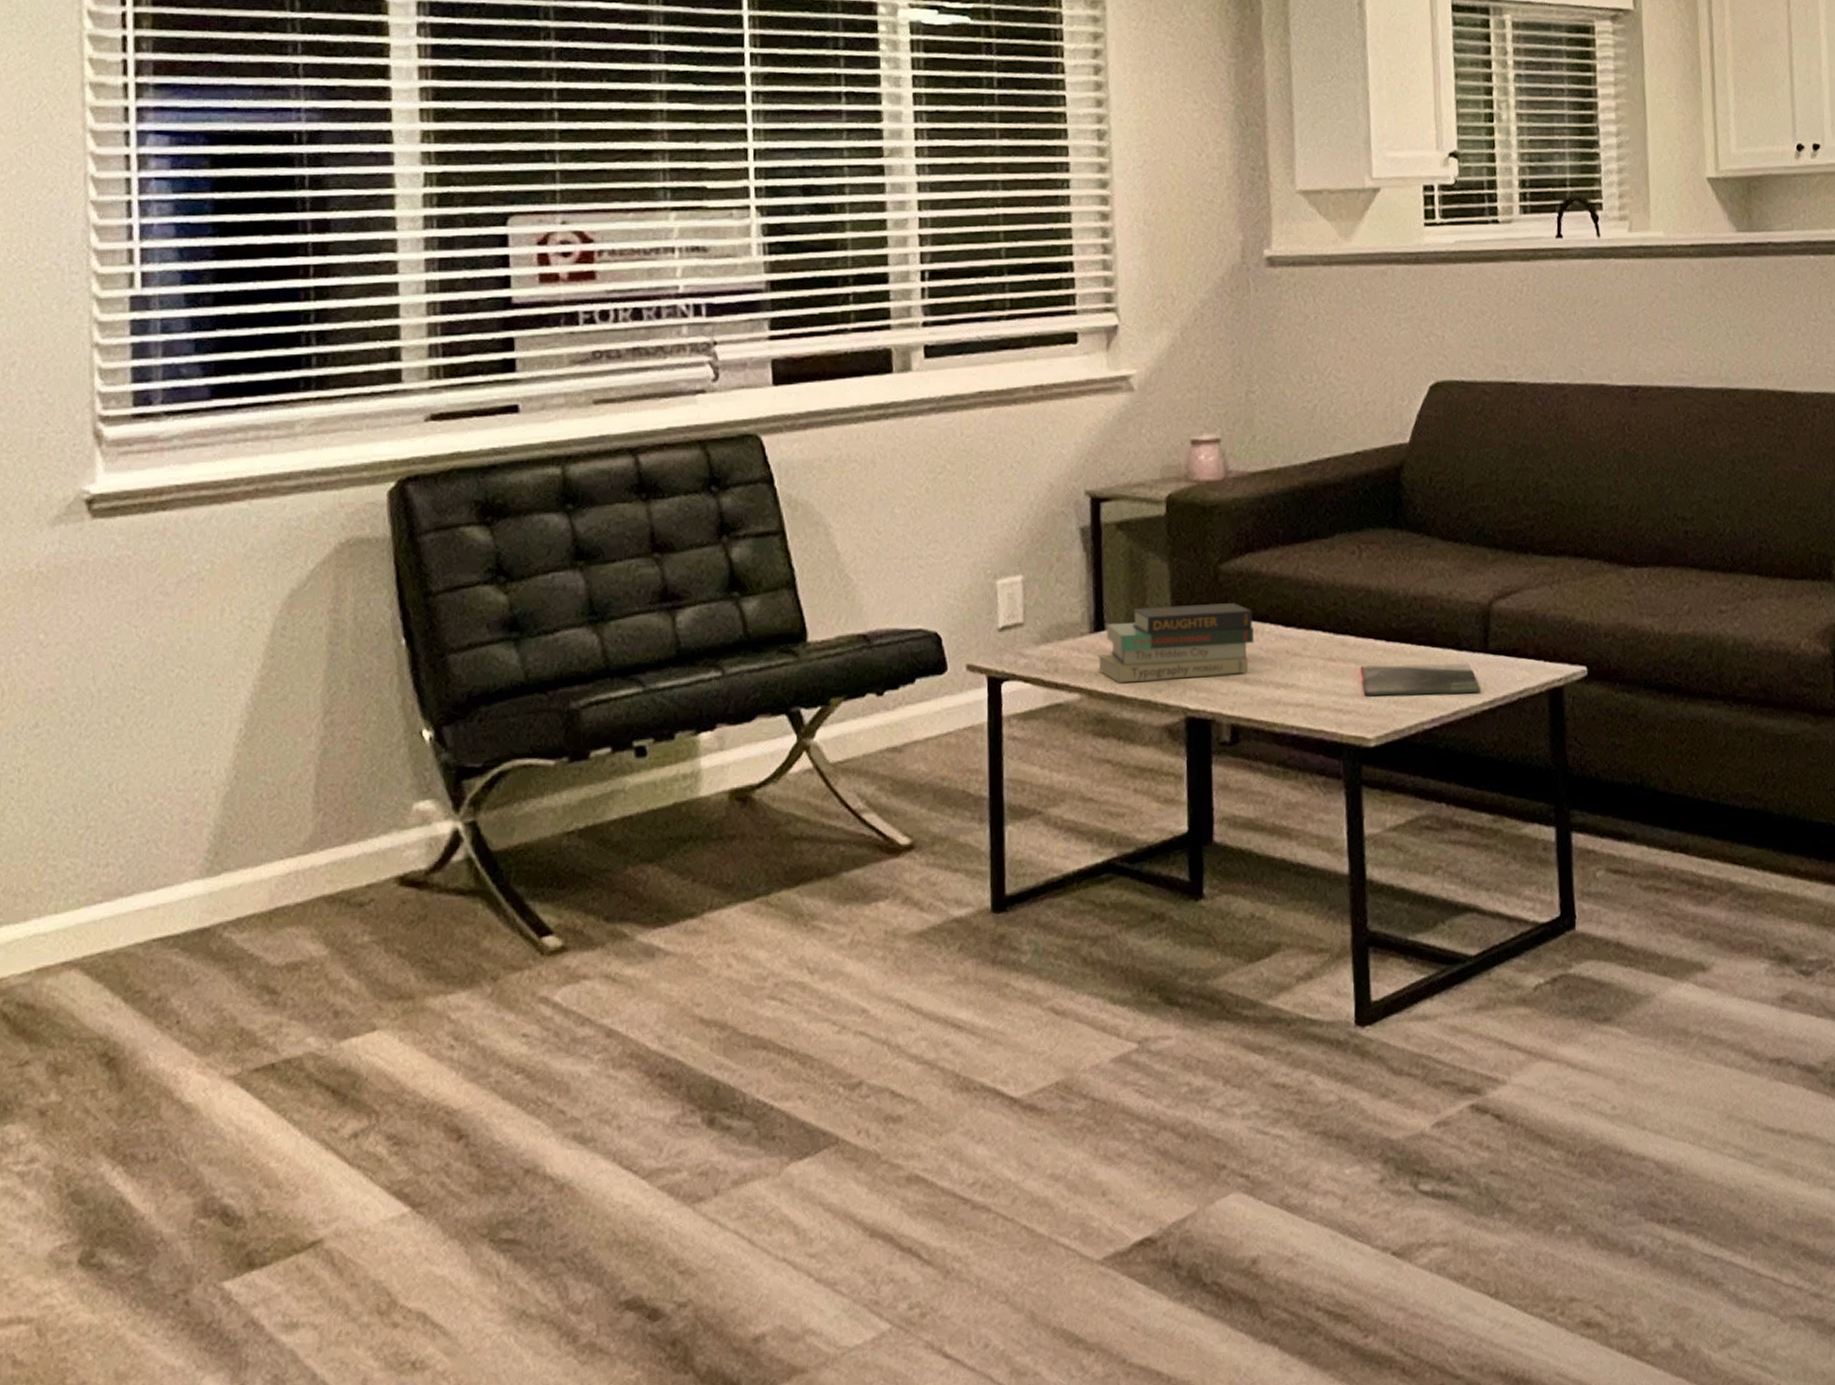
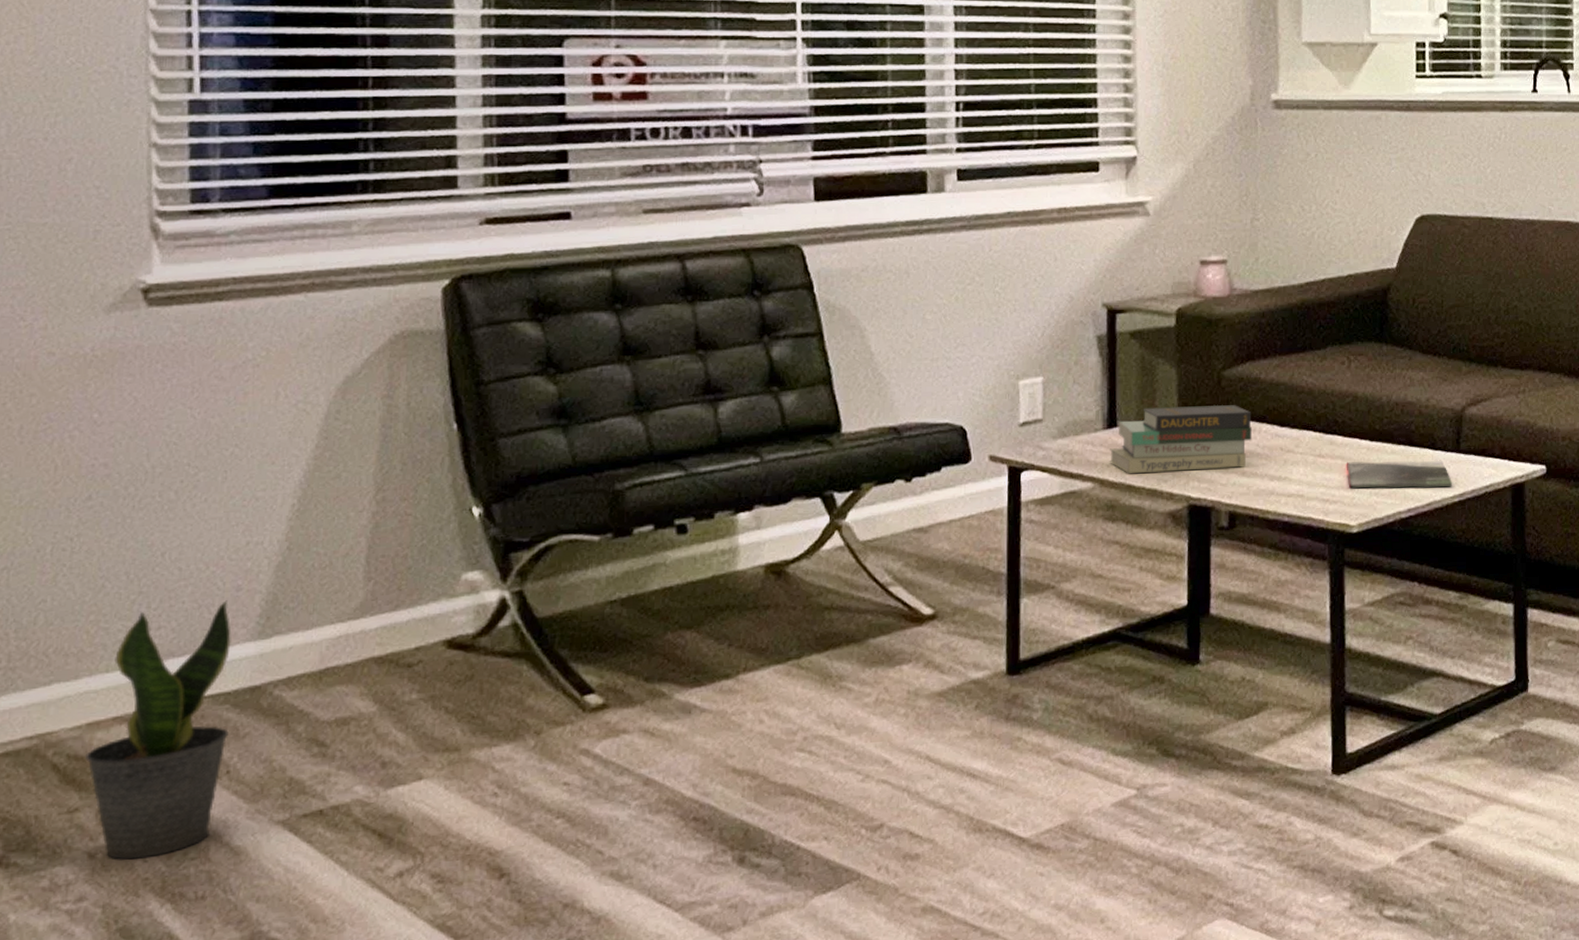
potted plant: none [34,834,180,1118] -> present [84,600,231,860]

